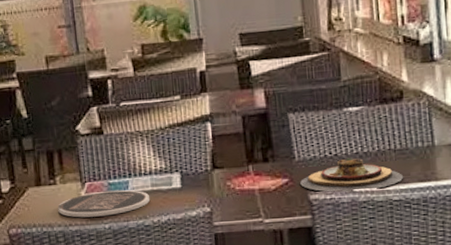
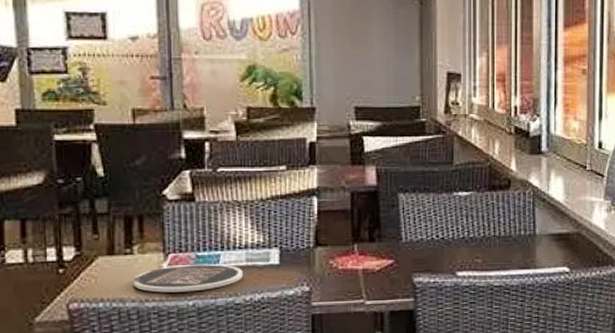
plate: present [300,158,404,192] -> none [405,242,506,276]

